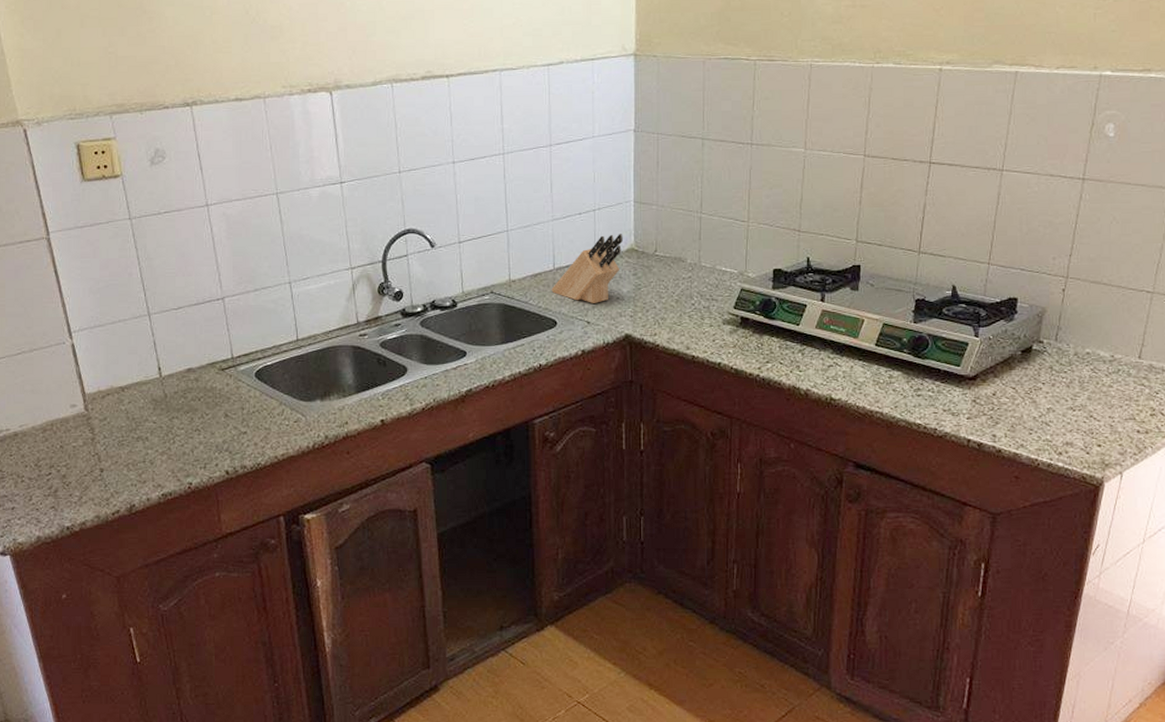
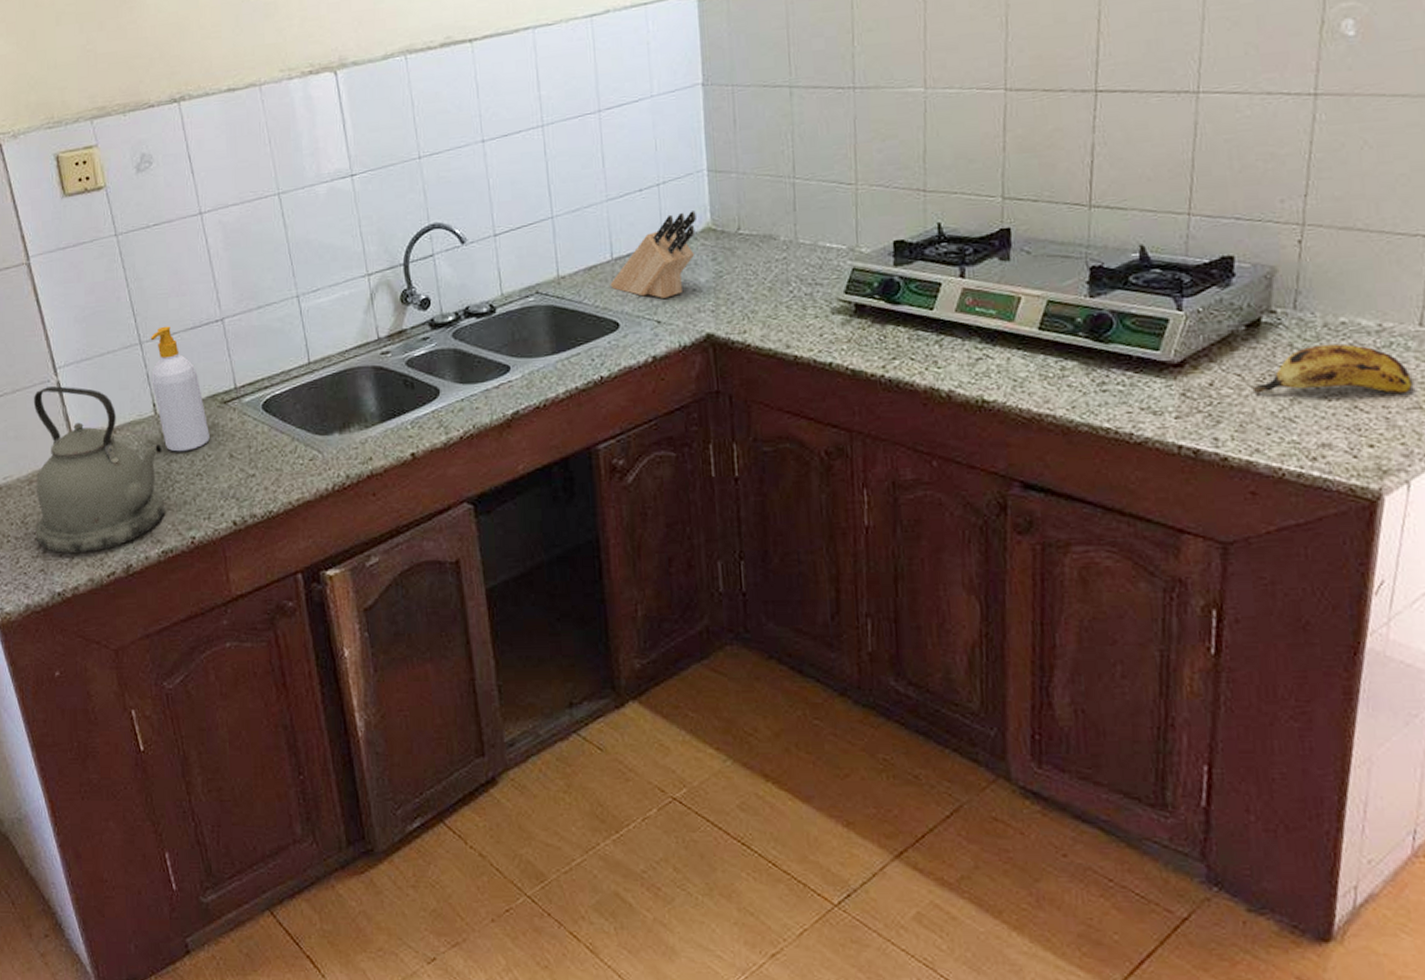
kettle: none [48,348,166,494] -> present [33,386,165,554]
soap bottle: none [158,301,208,410] -> present [150,326,210,452]
banana: none [1022,368,1131,407] -> present [1252,343,1414,394]

